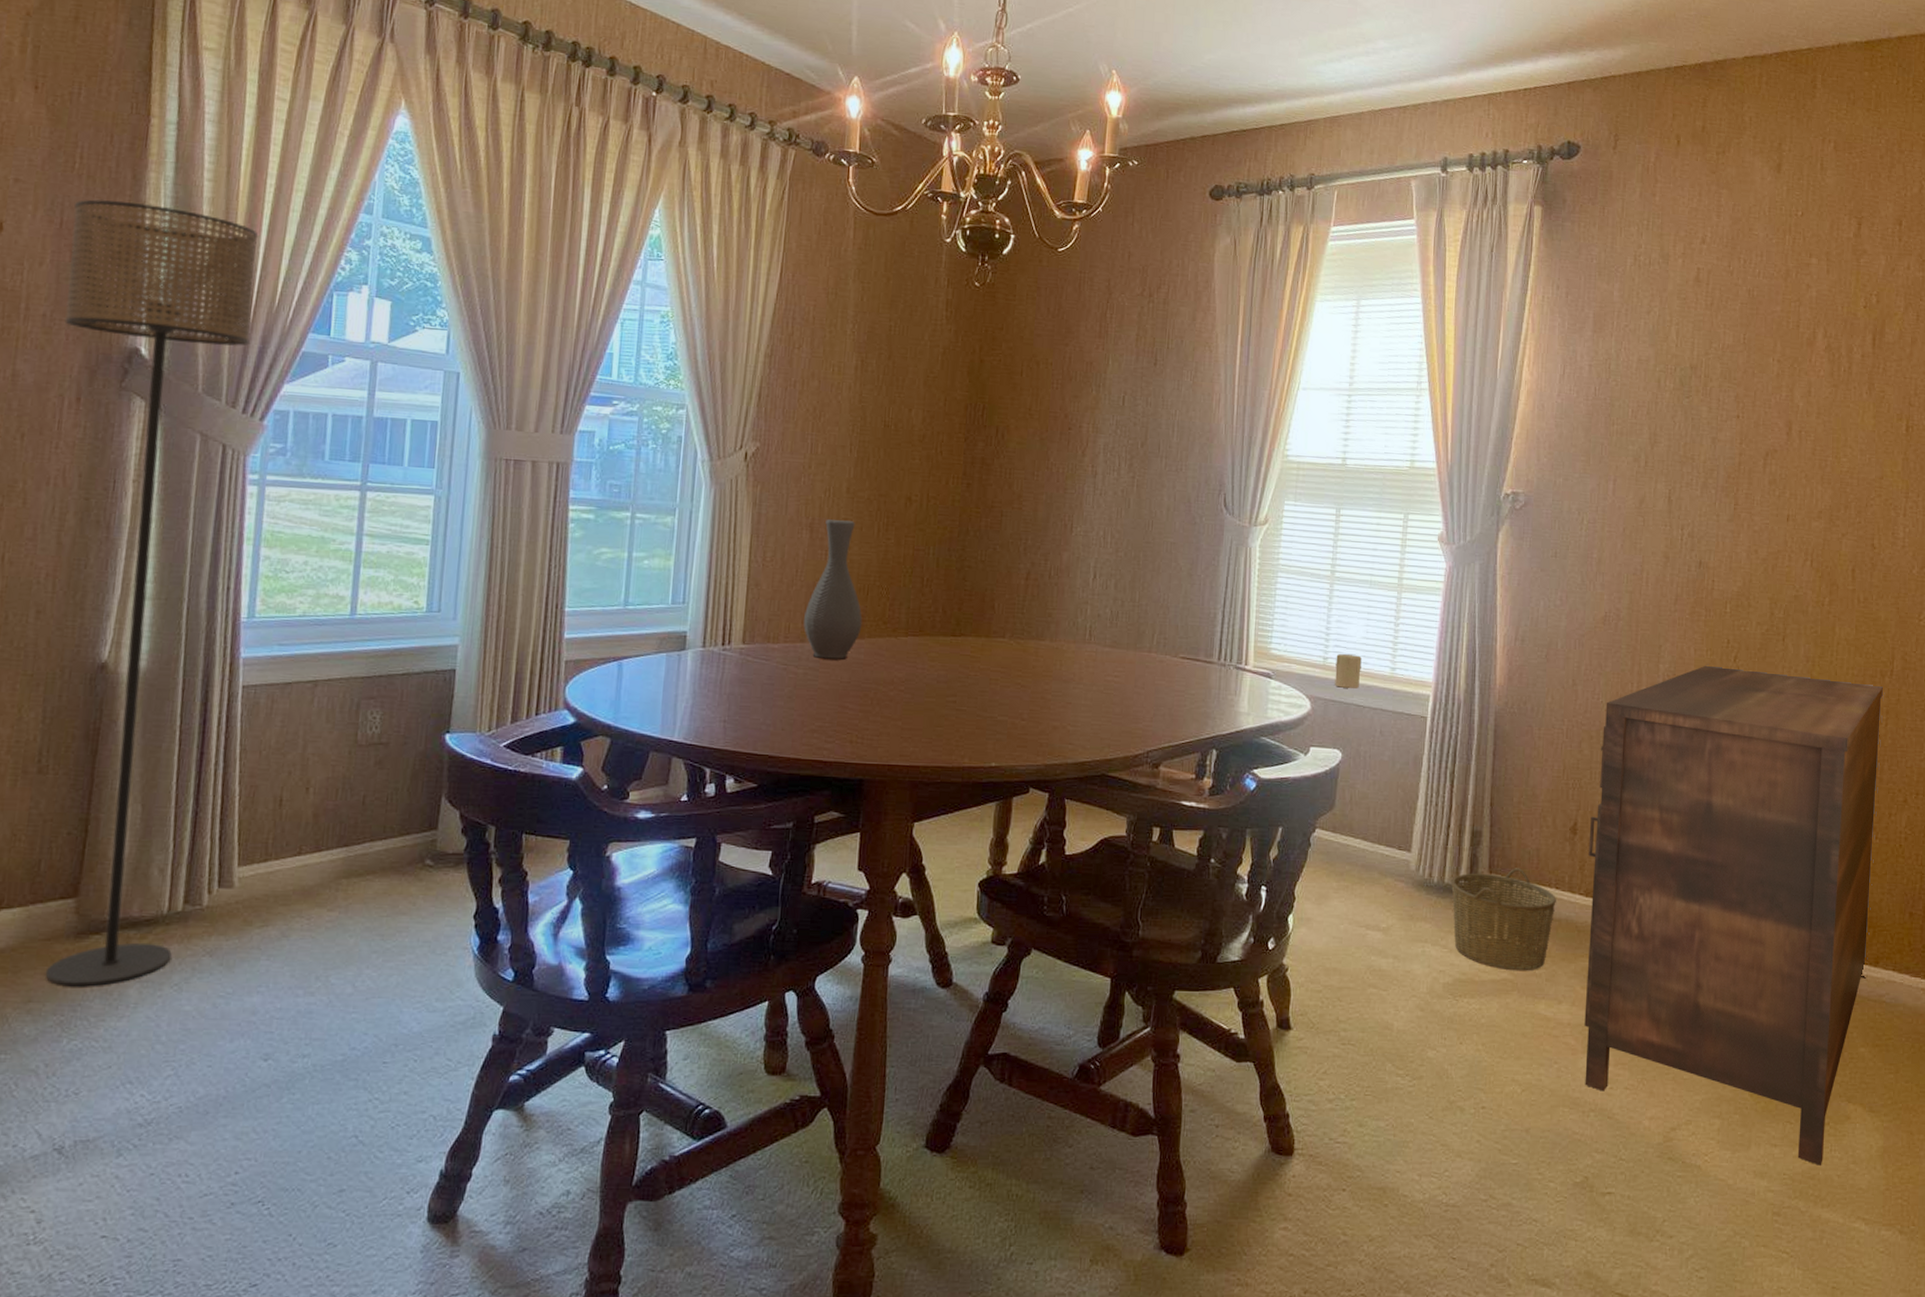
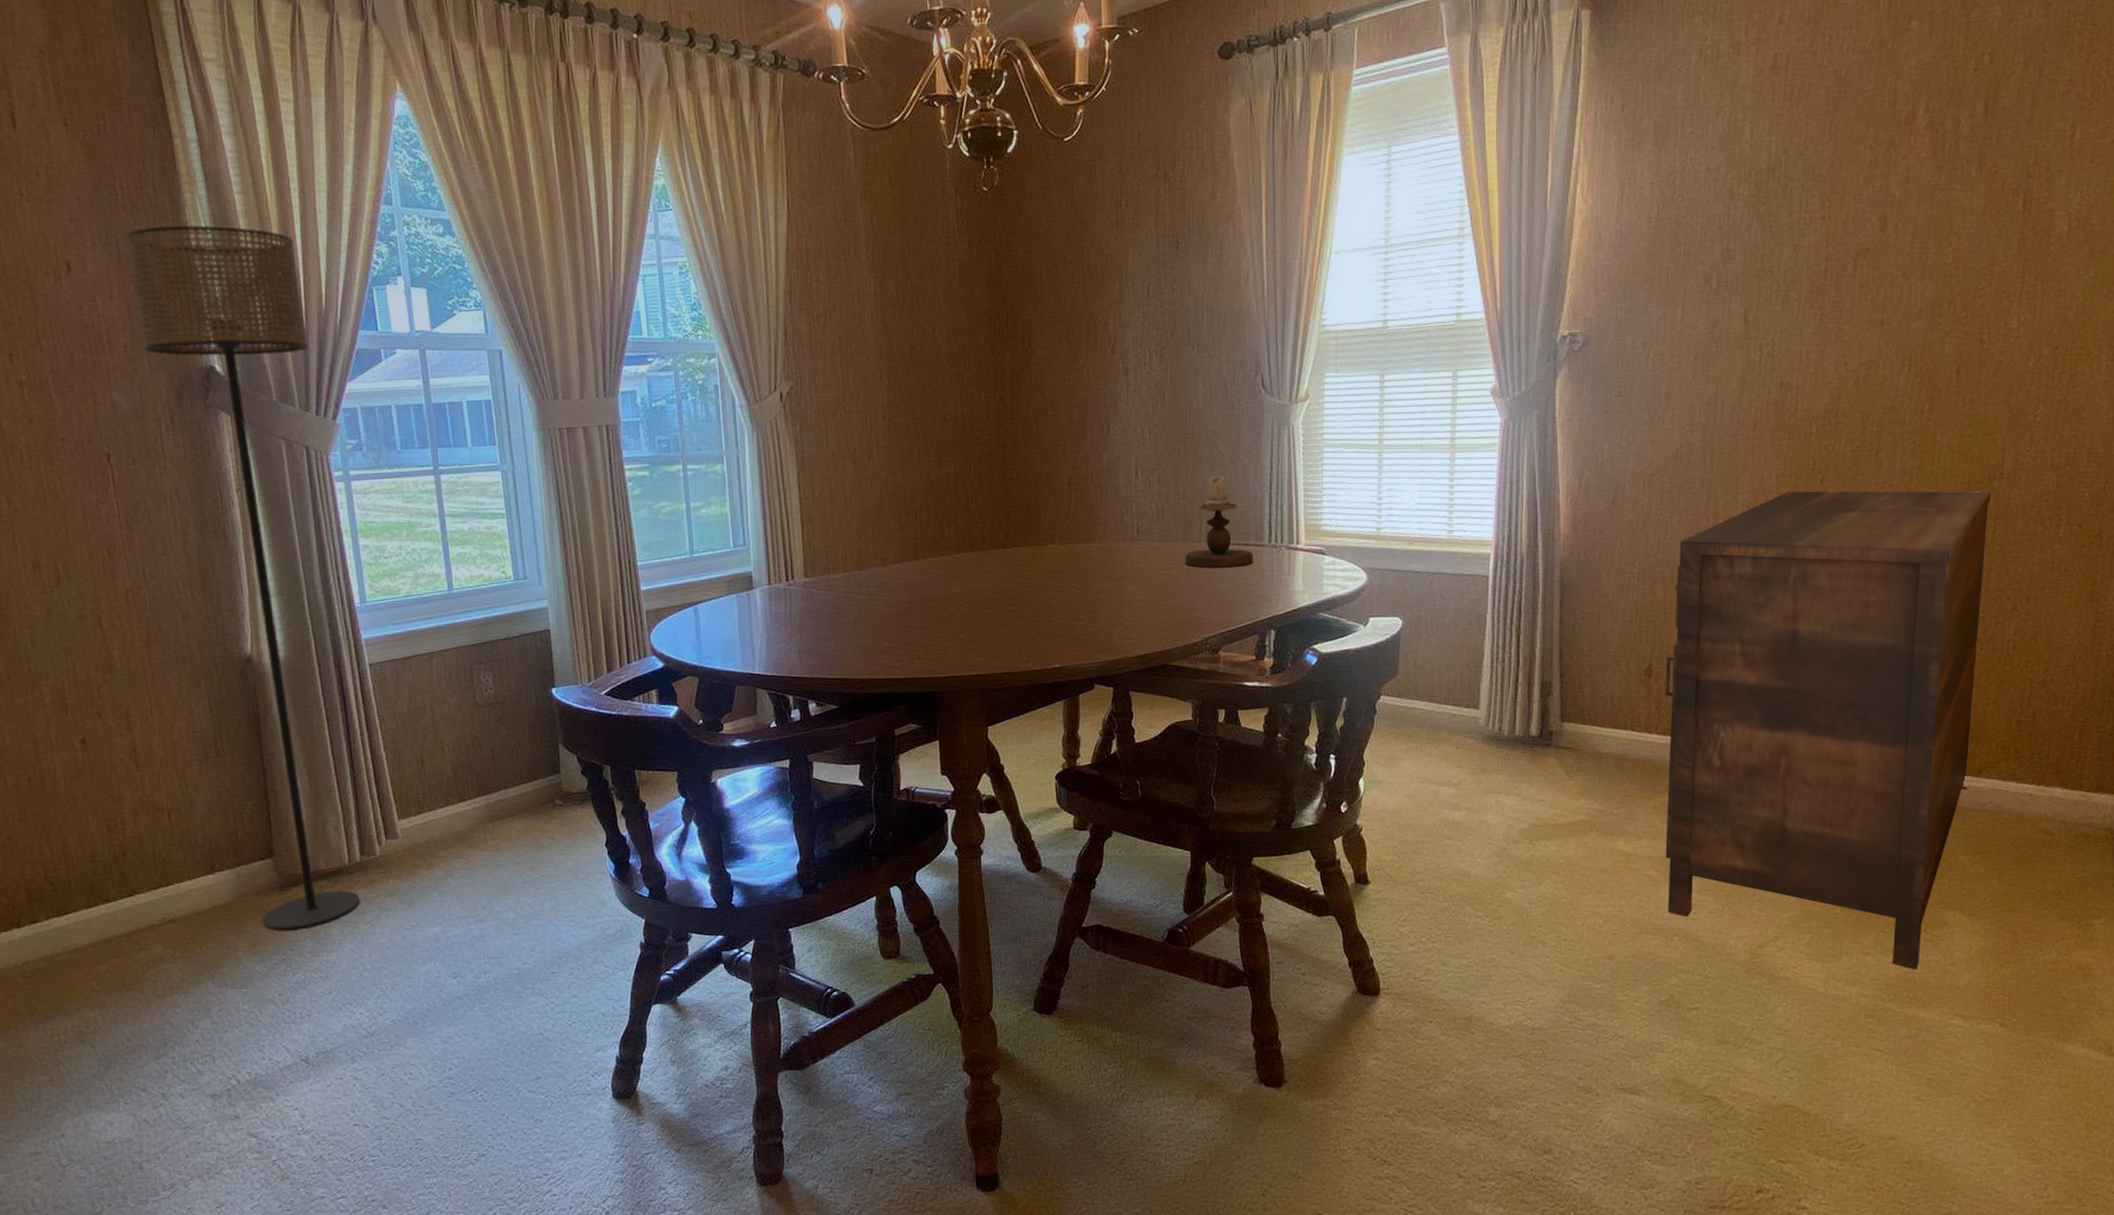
vase: present [803,519,863,661] -> none [859,448,915,584]
candlestick: none [1134,587,1203,683] -> present [1185,475,1254,569]
candle: present [1335,654,1362,689] -> none [1390,522,1417,557]
basket: present [1451,868,1556,971] -> none [1523,714,1632,812]

